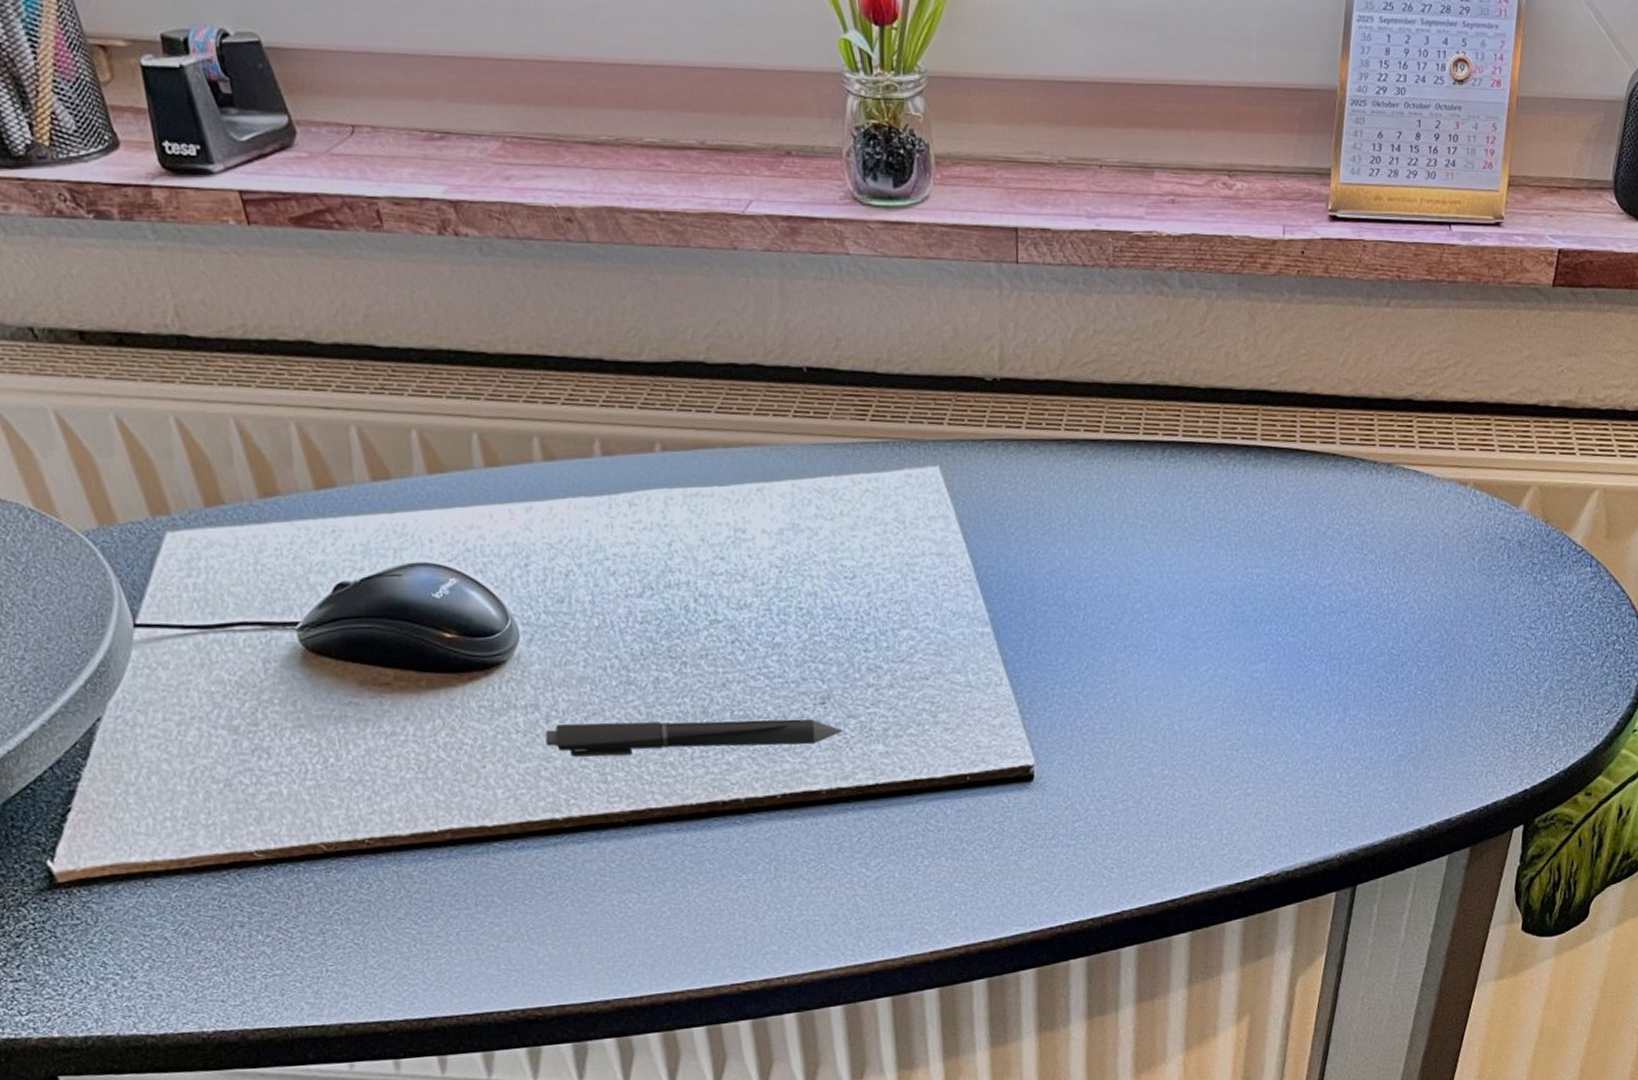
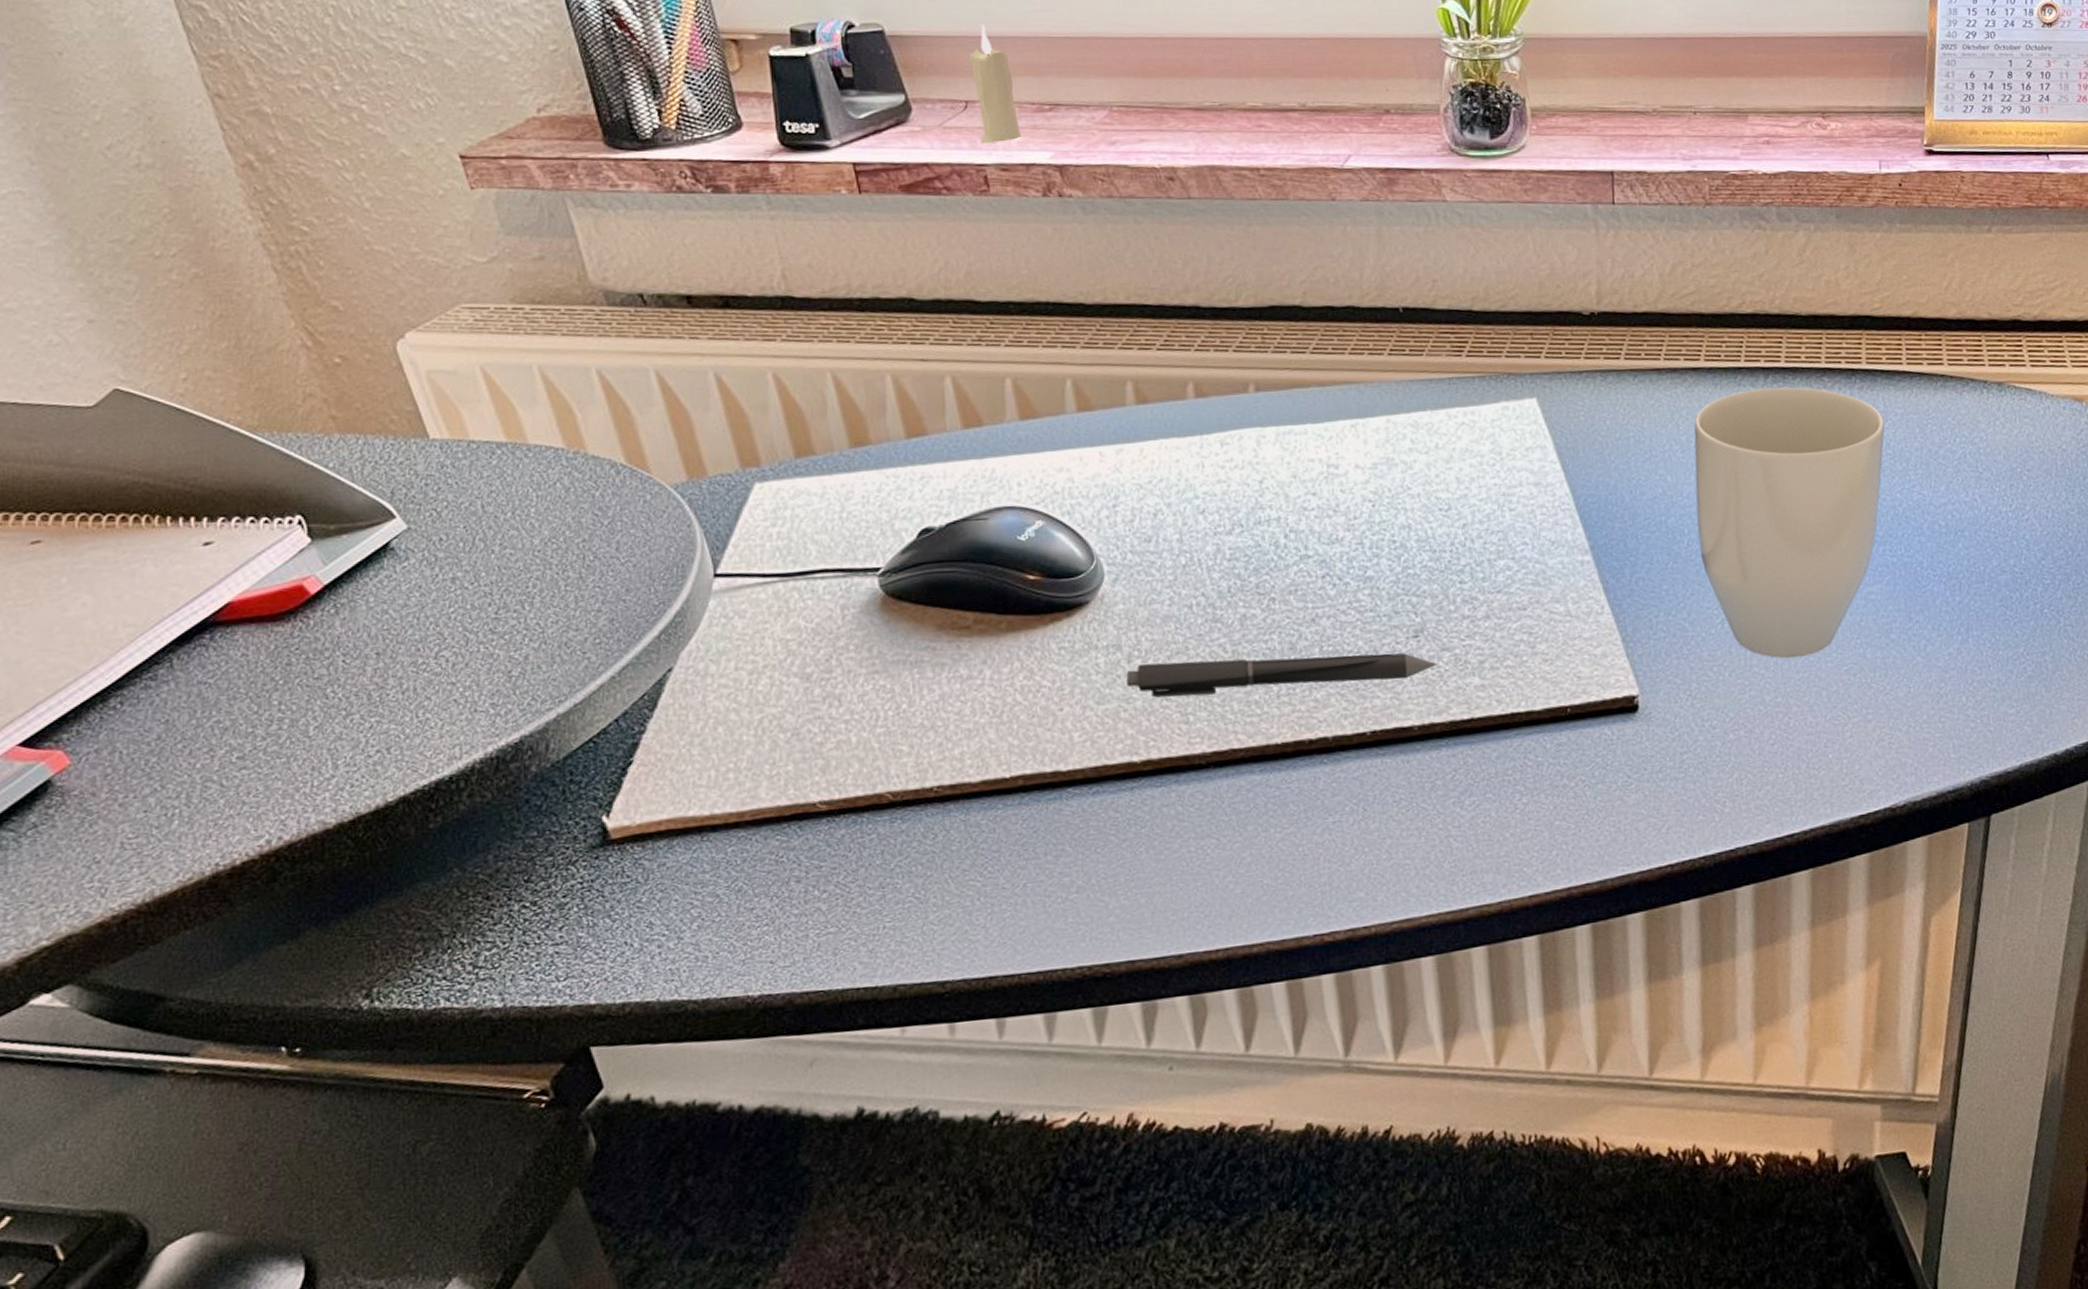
candle: none [353,38,413,175] -> present [970,24,1022,144]
mug: none [1092,461,1276,733] -> present [1694,386,1885,659]

